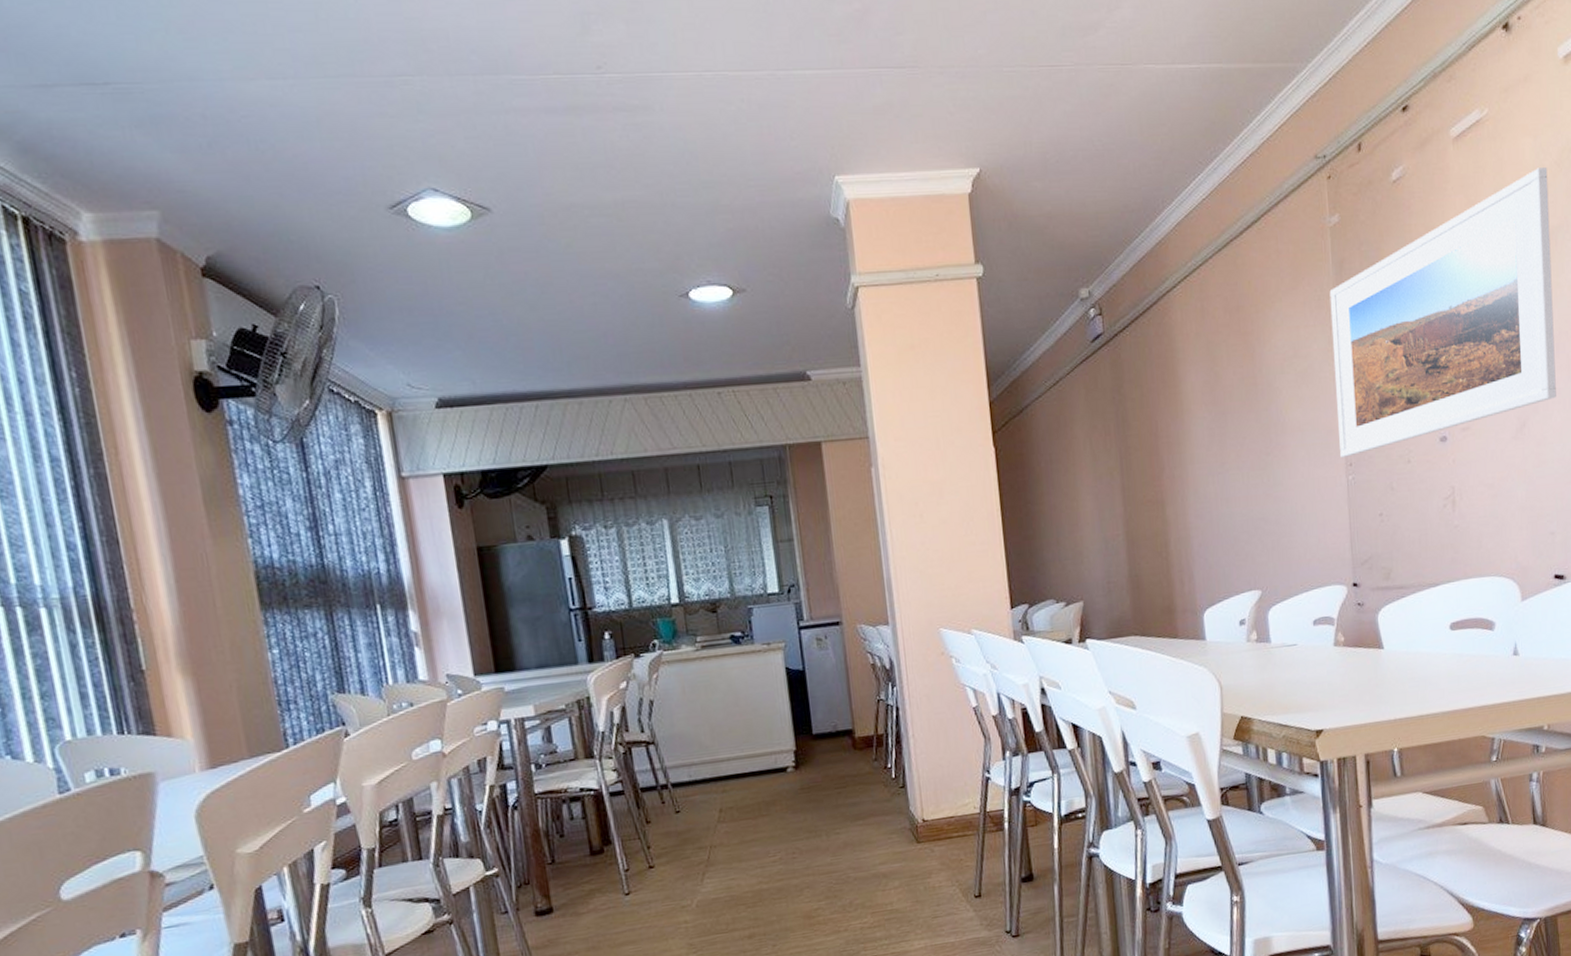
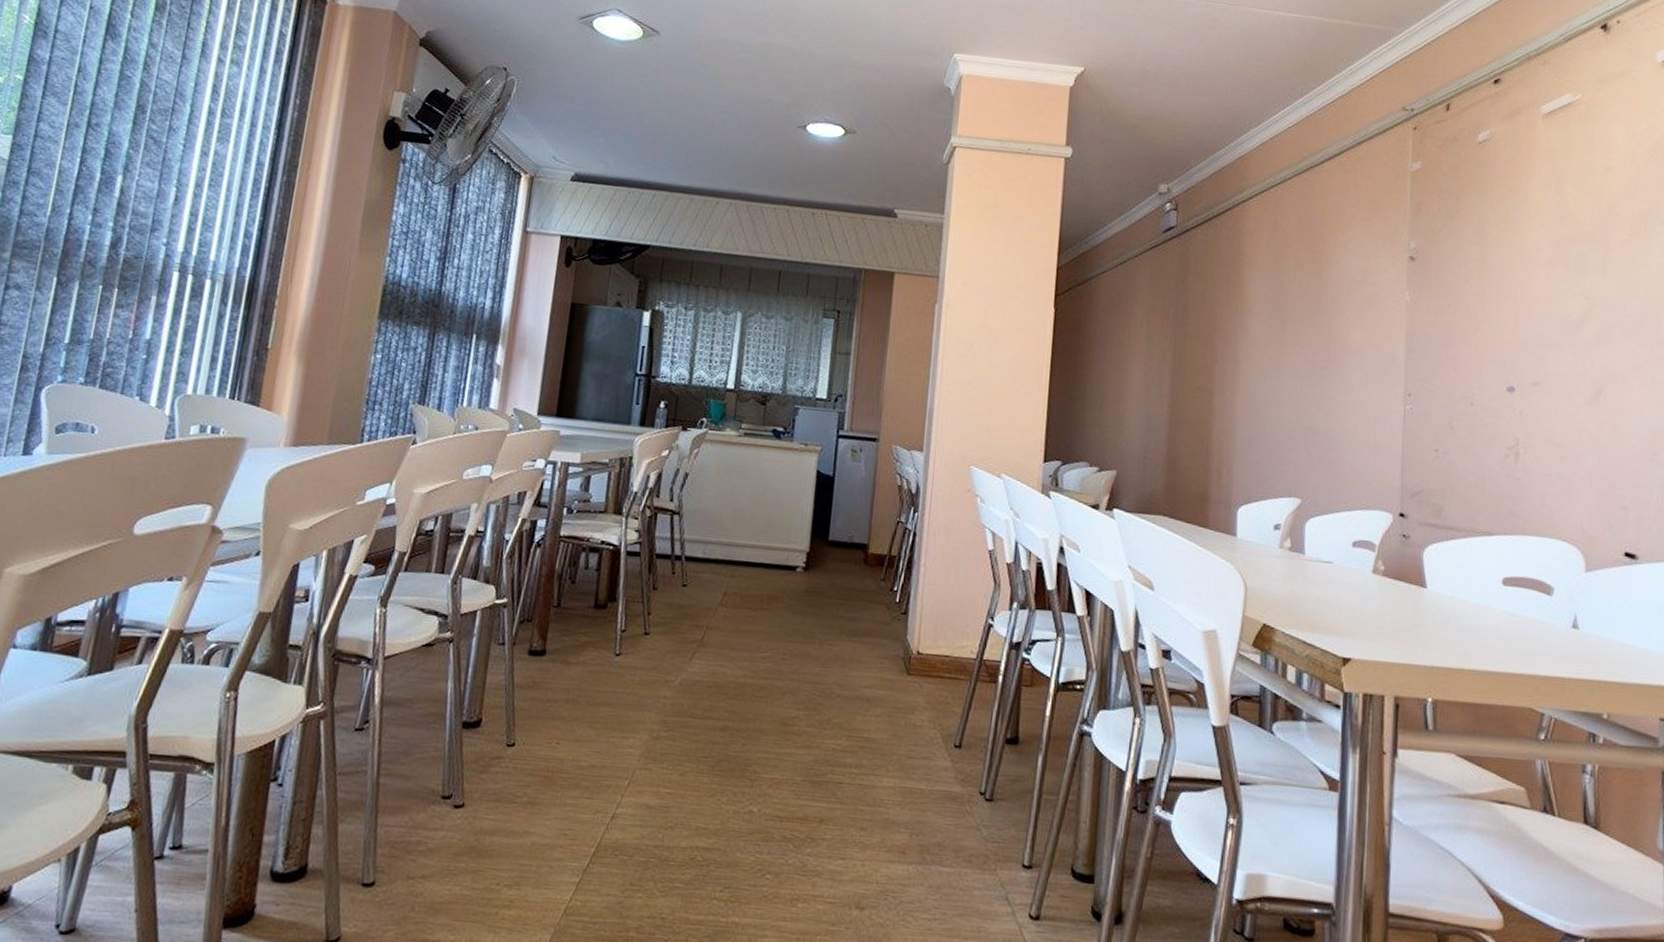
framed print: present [1329,167,1556,458] -> none [1399,154,1640,387]

